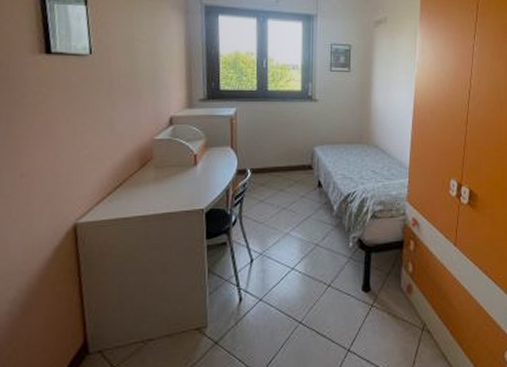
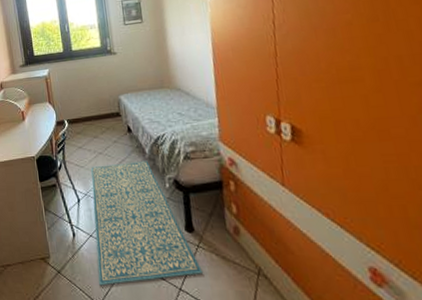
rug: none [263,218,372,354] -> present [91,160,203,286]

